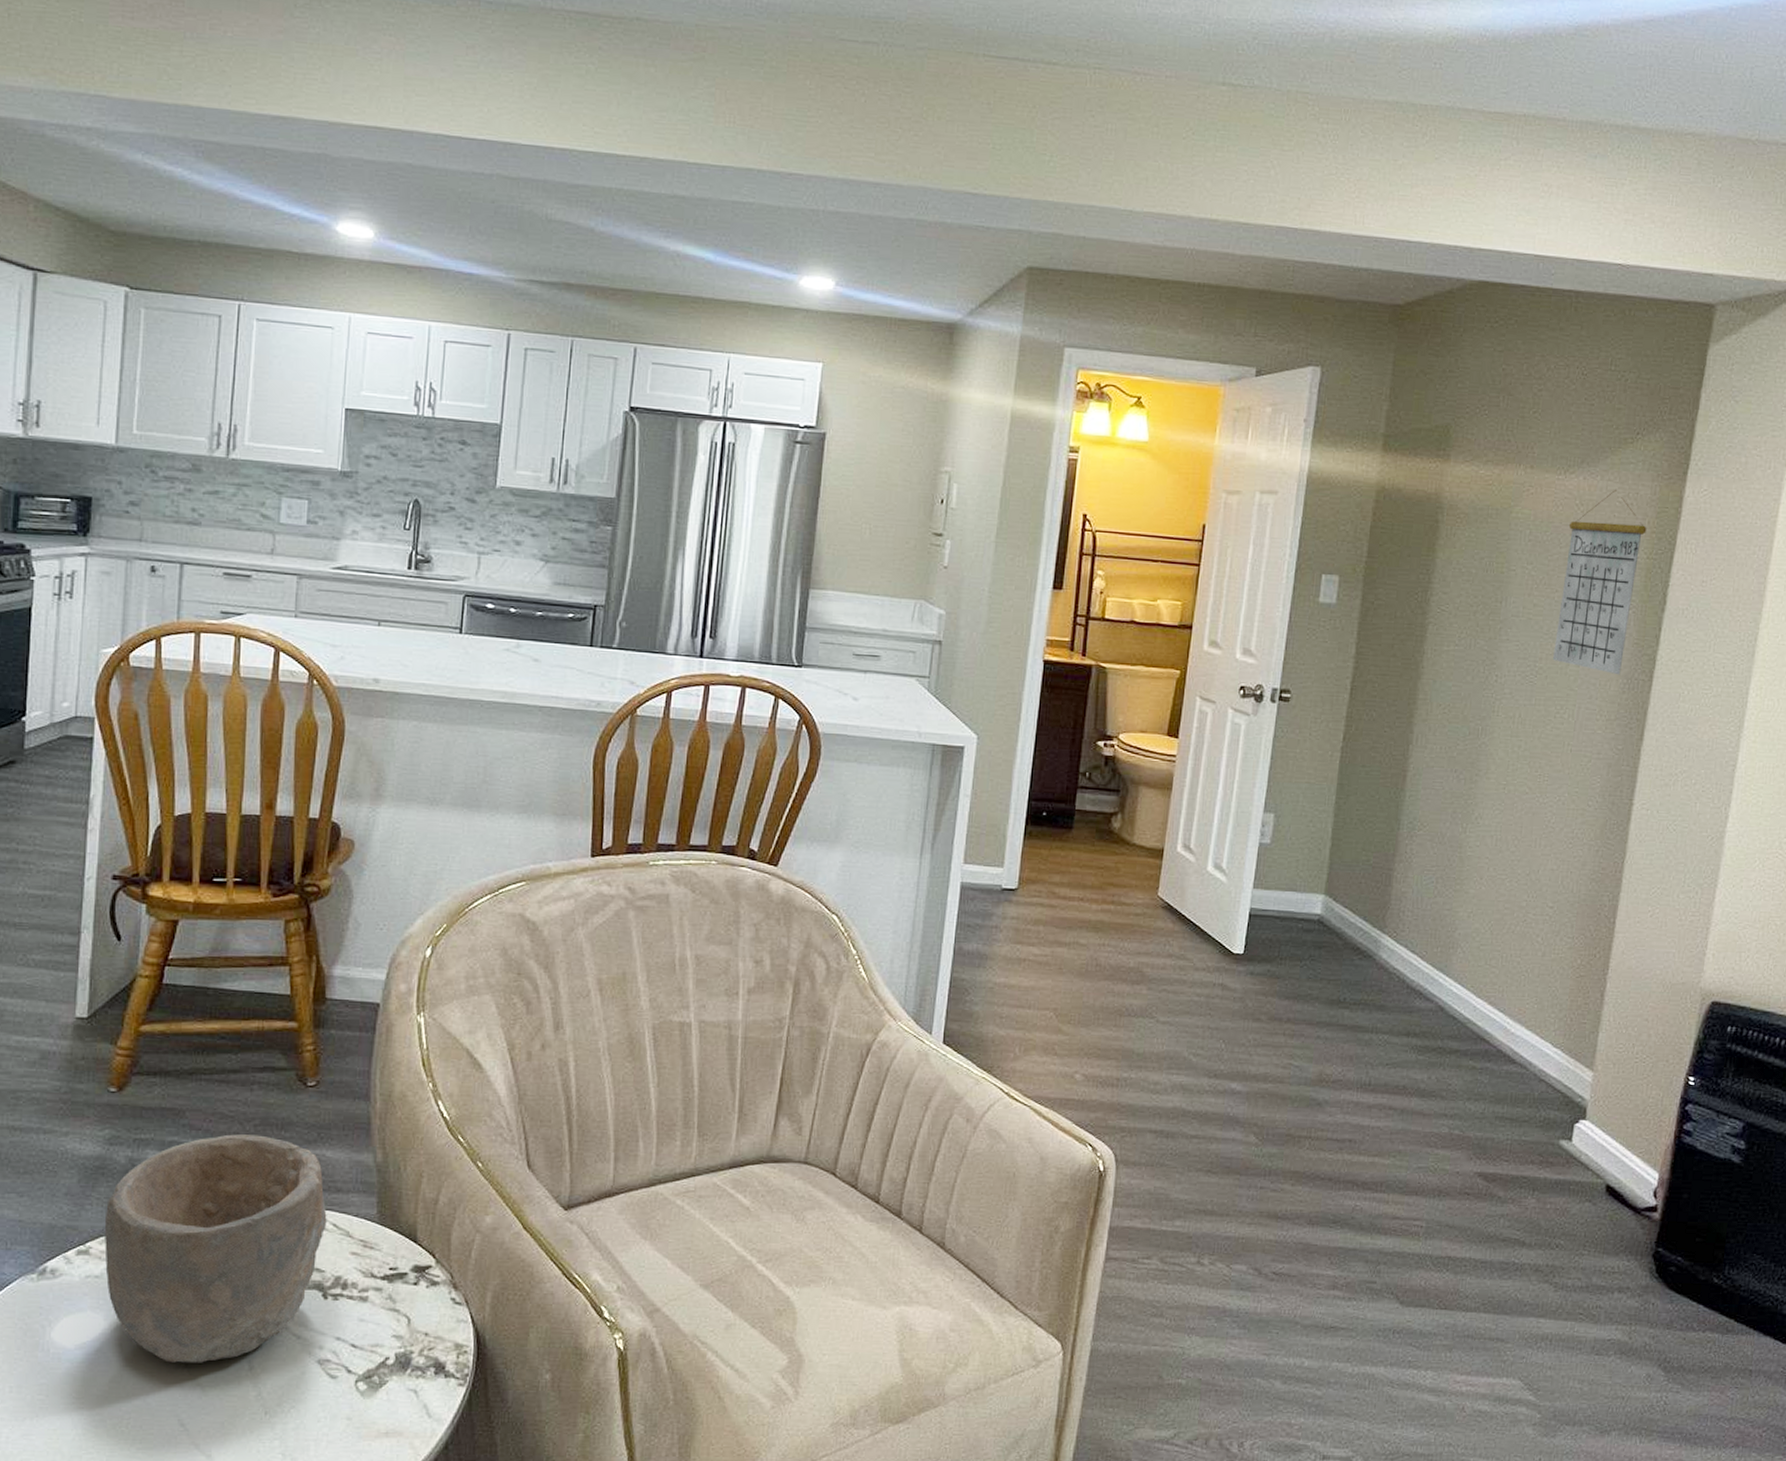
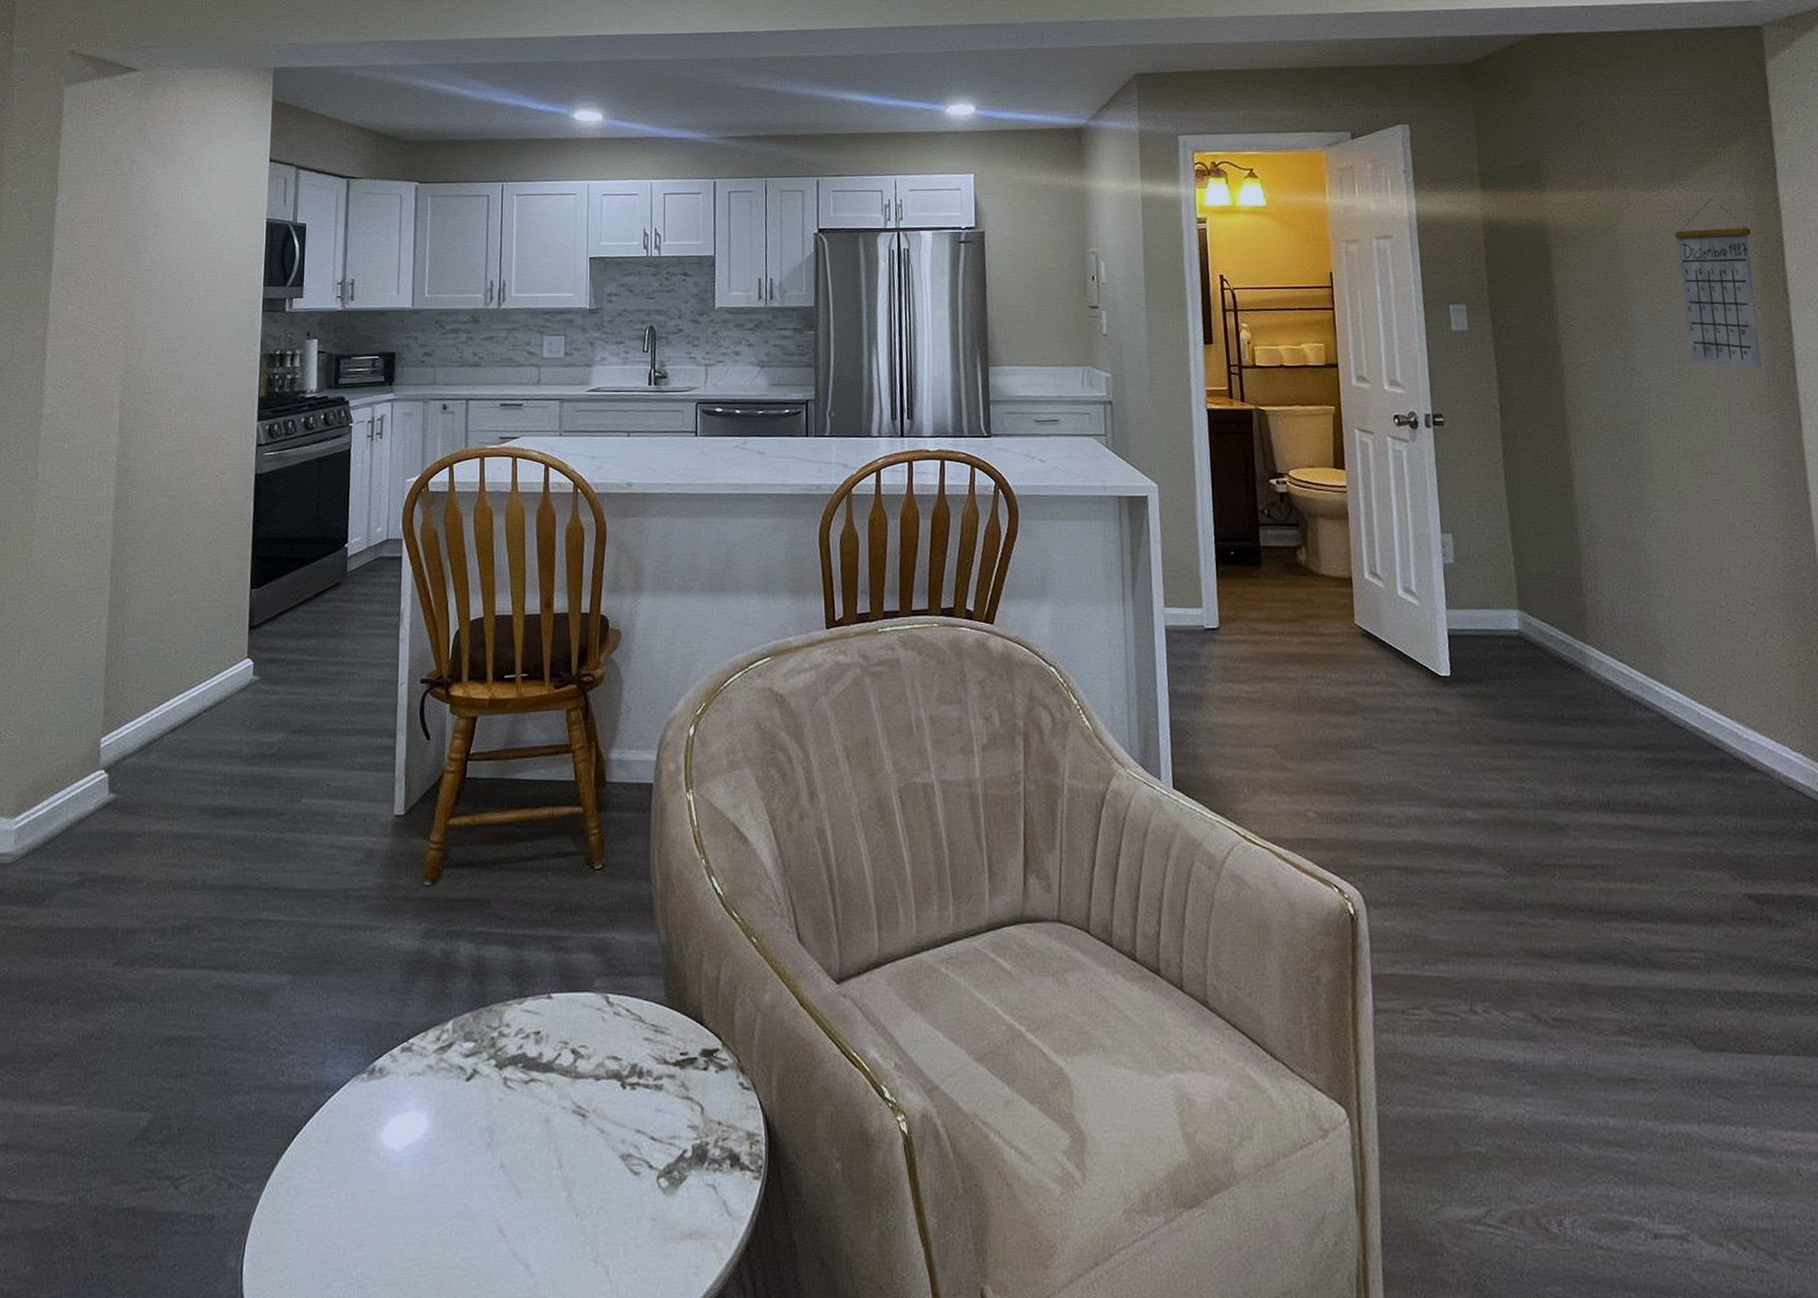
bowl: present [104,1134,327,1363] -> none [425,921,620,1163]

